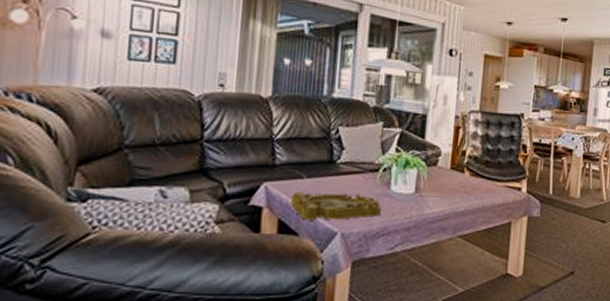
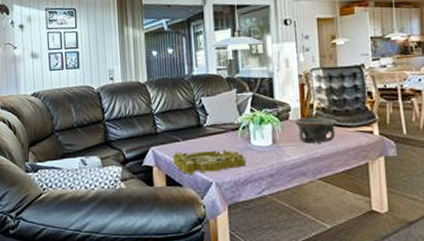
bowl: none [443,165,488,196] -> present [294,117,338,144]

